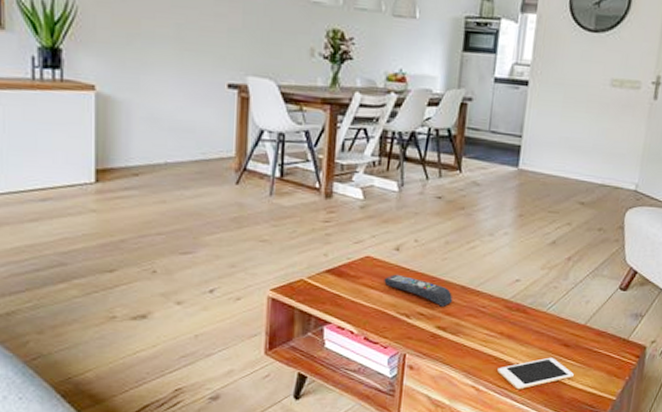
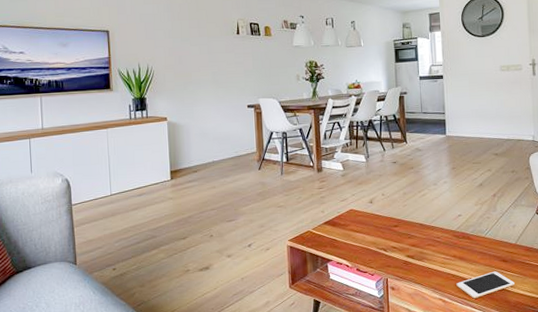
remote control: present [384,274,452,307] -> none [365,220,415,240]

